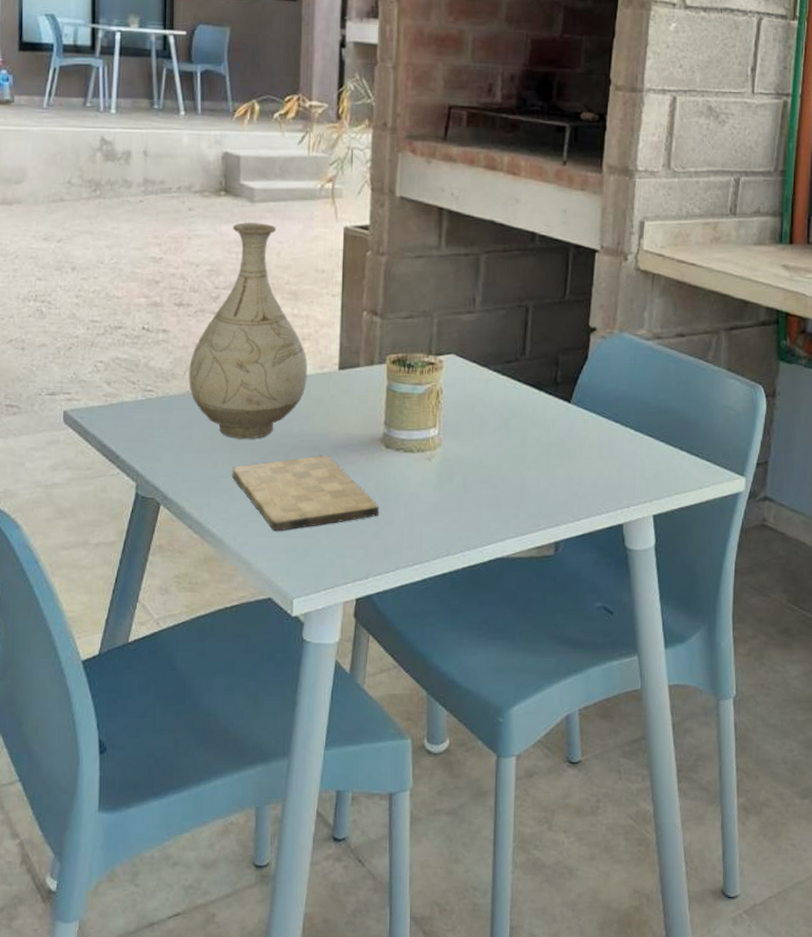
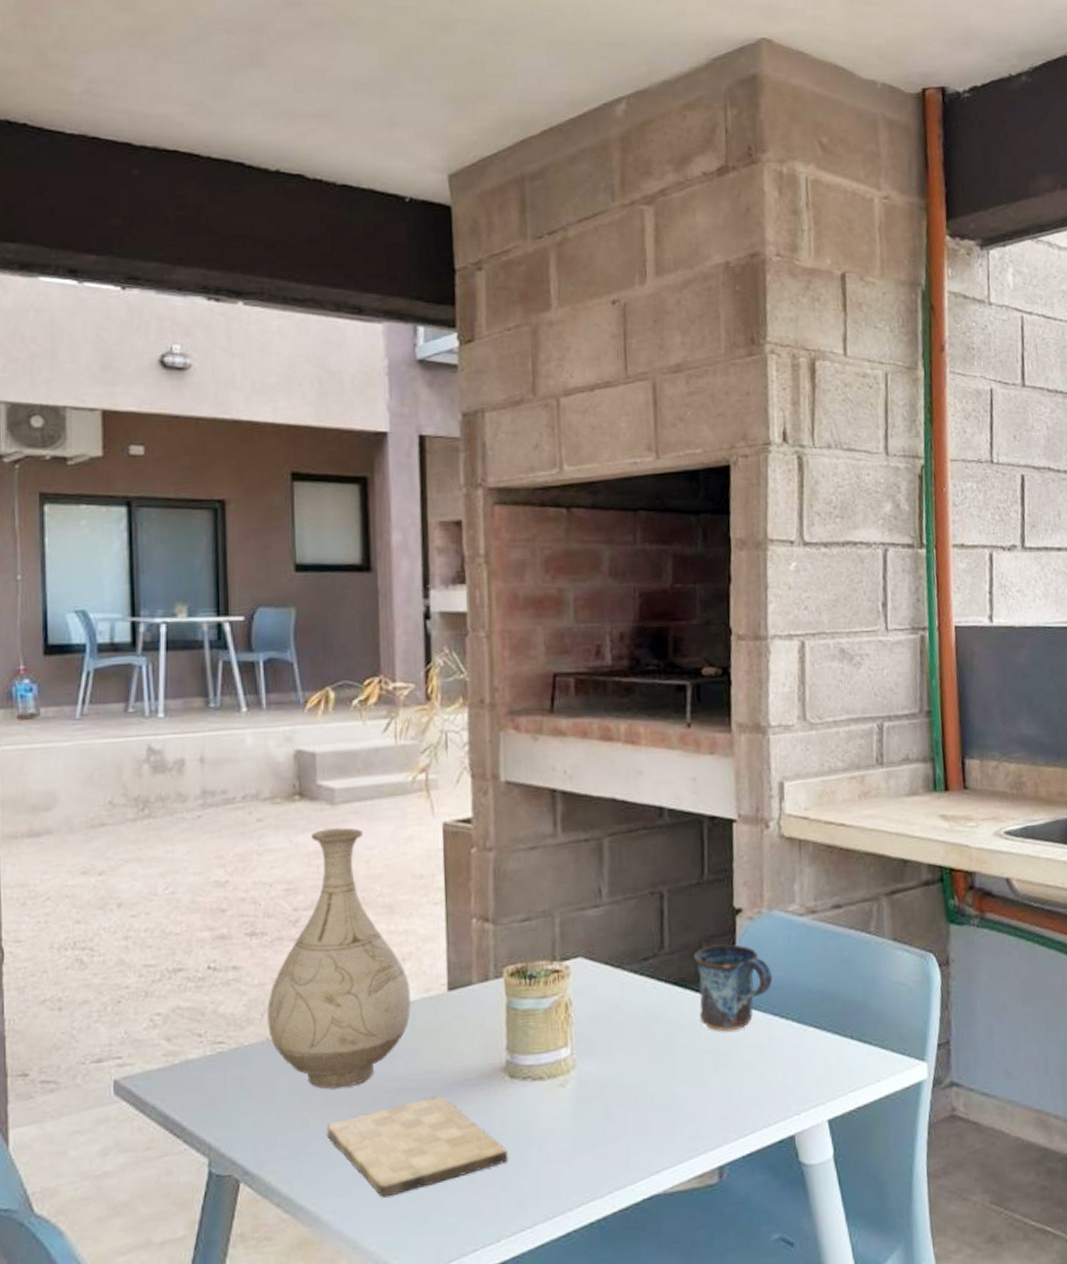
mug: none [550,356,617,431] -> present [693,943,772,1032]

